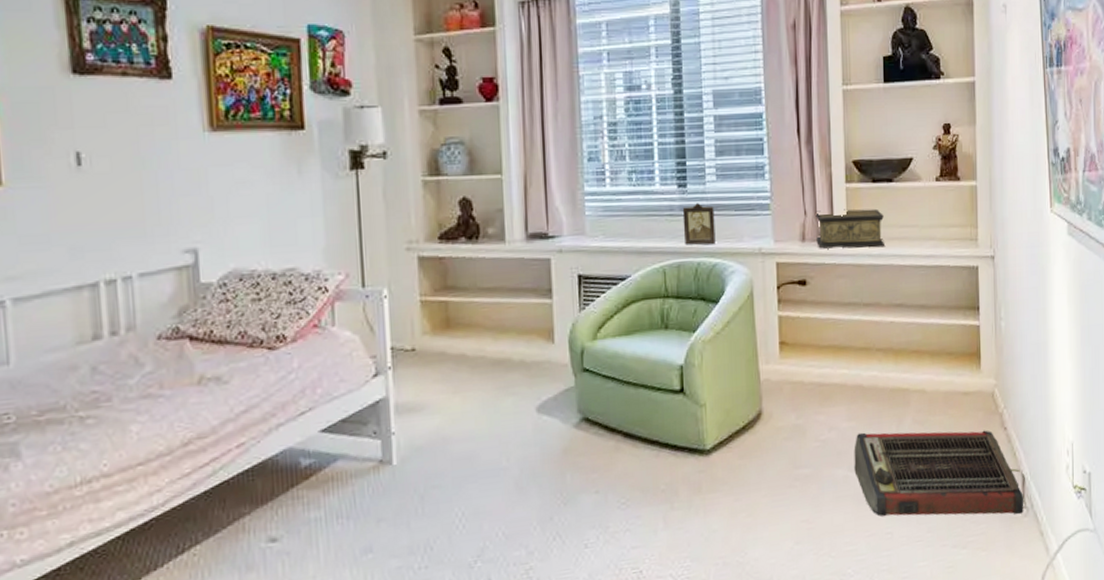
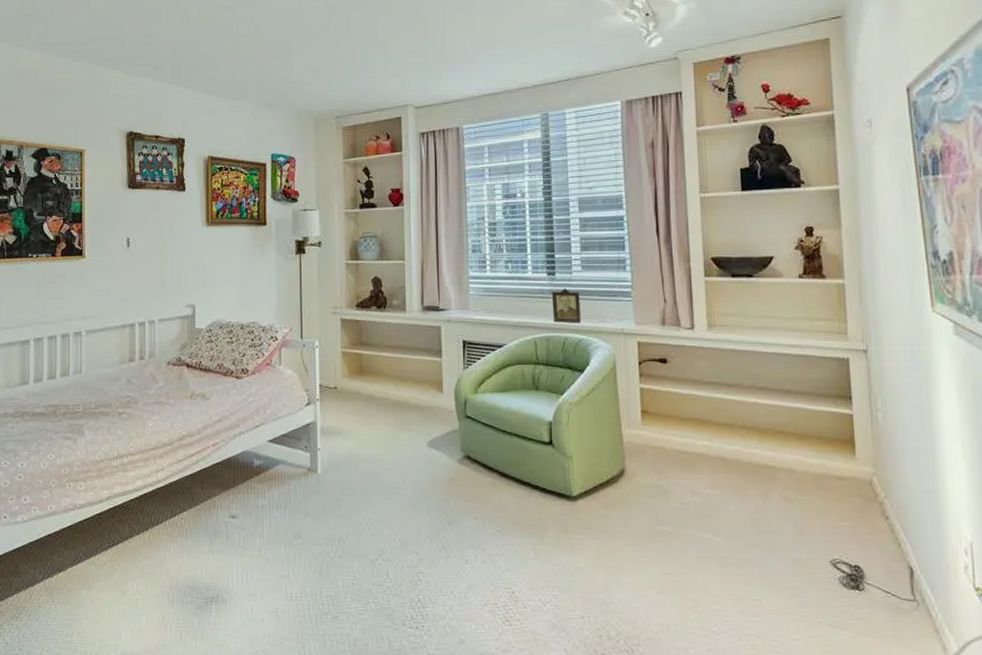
decorative box: present [815,208,884,249] -> none [675,299,746,335]
space heater: present [854,430,1023,517] -> none [717,501,913,607]

